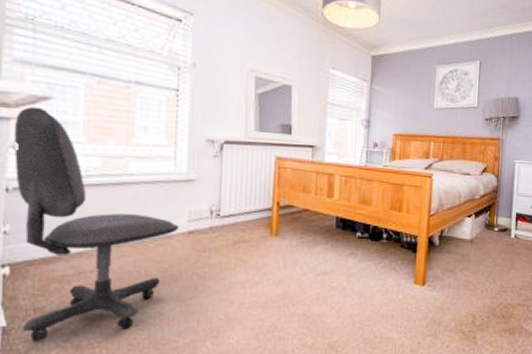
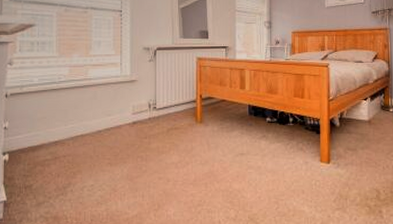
office chair: present [13,106,178,343] -> none [10,32,125,213]

